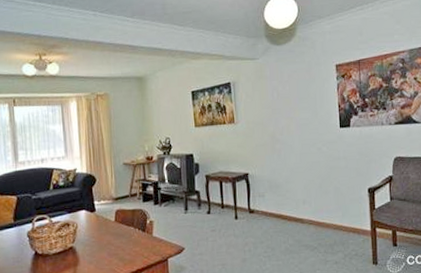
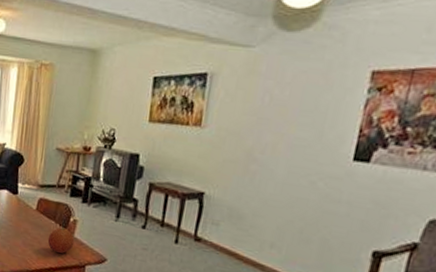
fruit: none [130,230,154,255] -> present [47,227,75,254]

